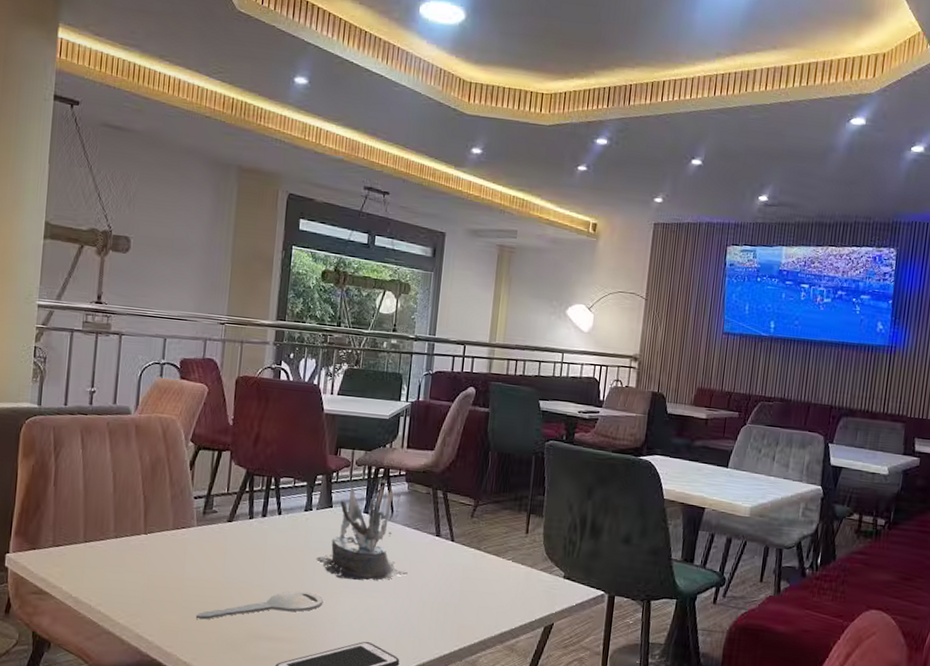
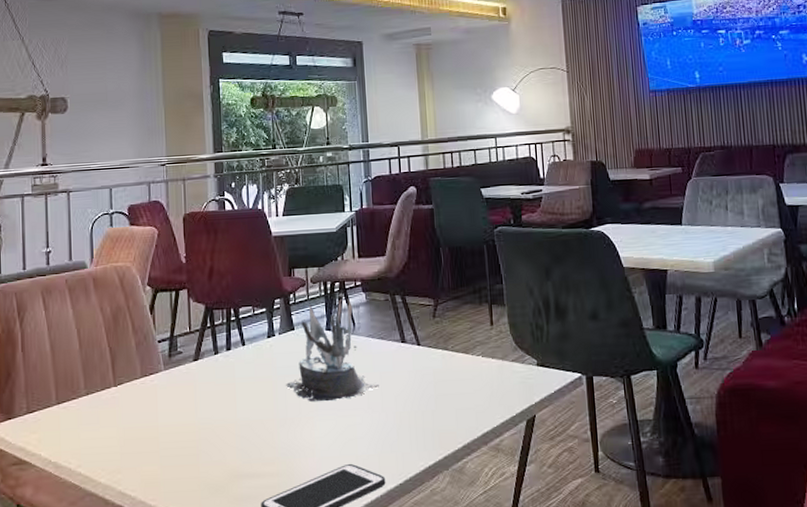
key: present [195,591,324,620] -> none [175,421,300,466]

